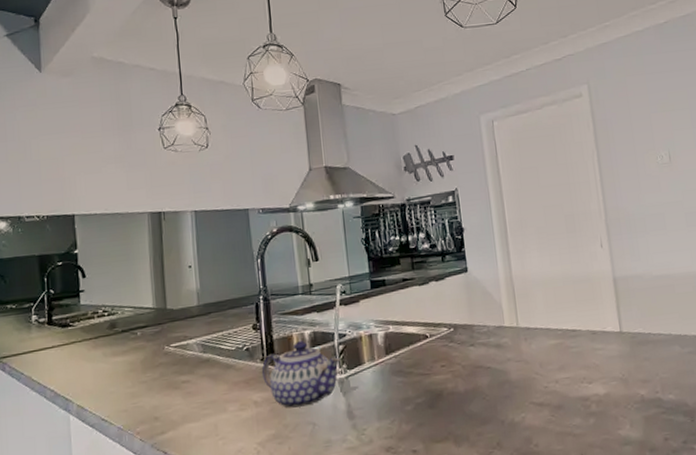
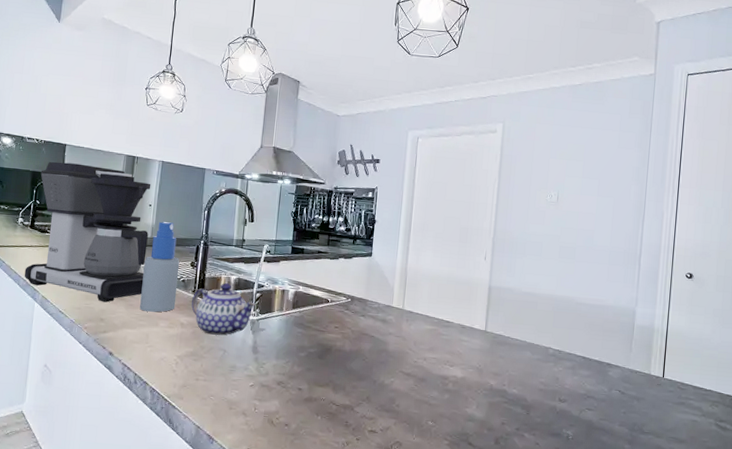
coffee maker: none [49,232,200,397] -> present [24,161,151,303]
spray bottle: none [195,282,244,397] -> present [140,222,180,313]

